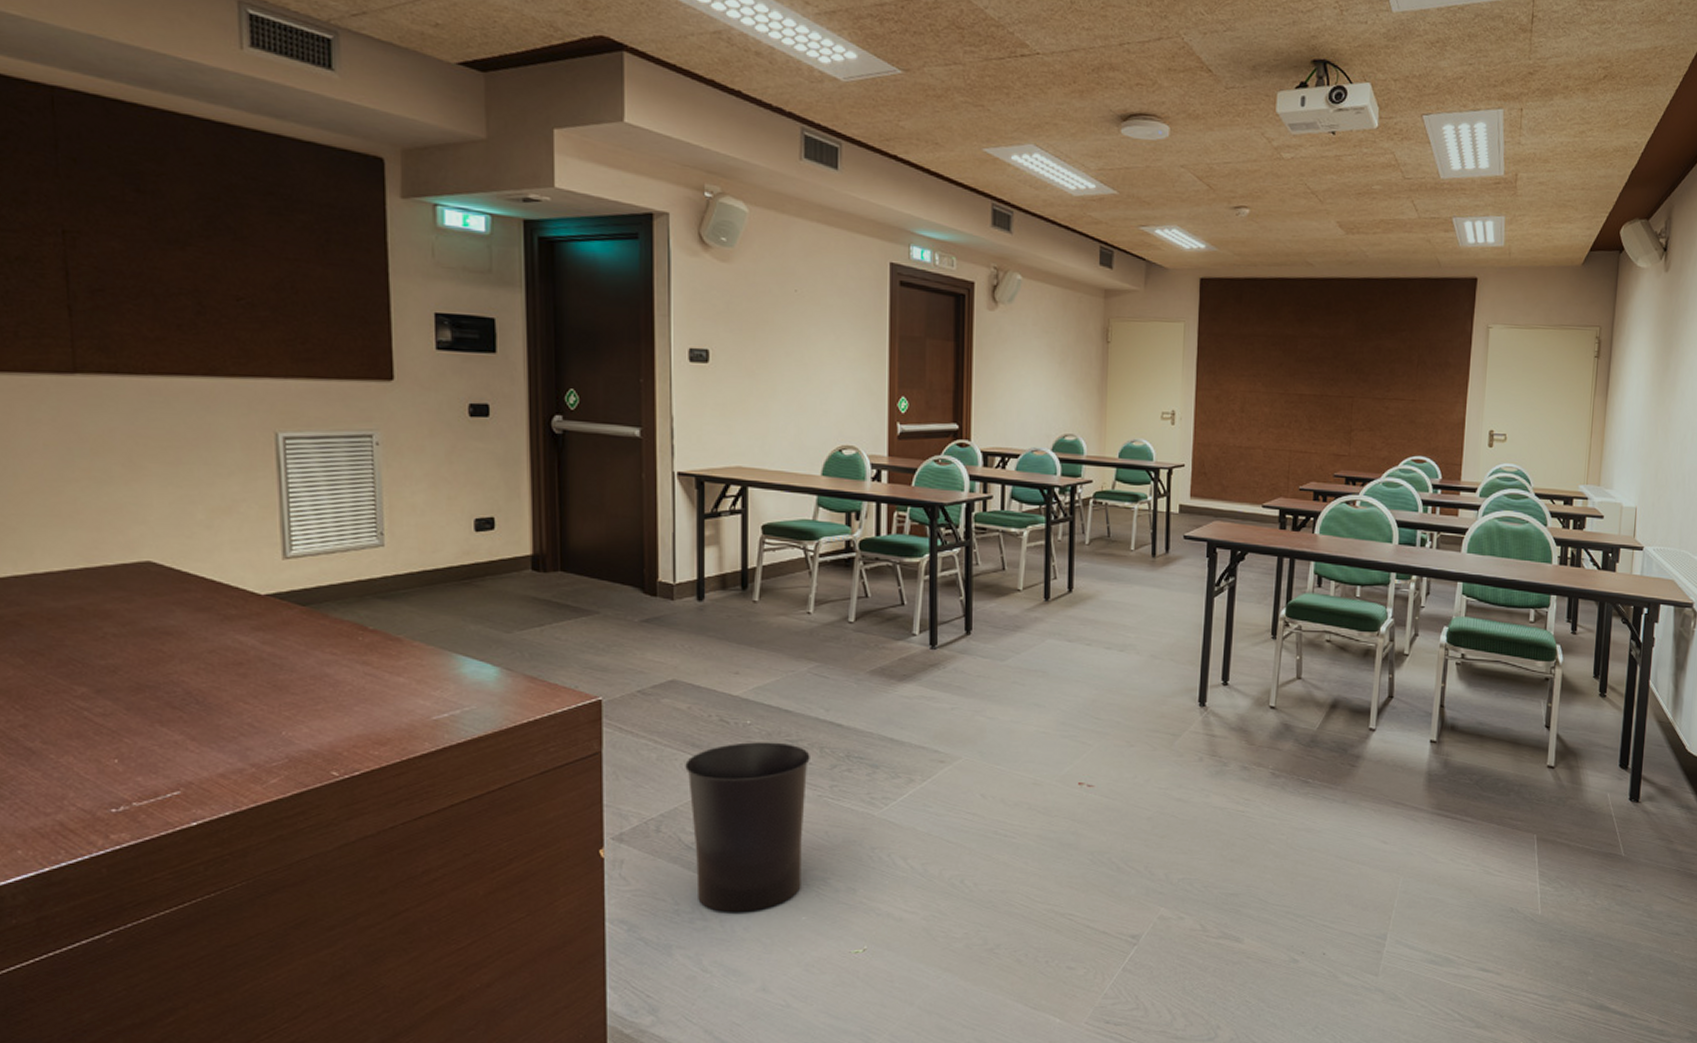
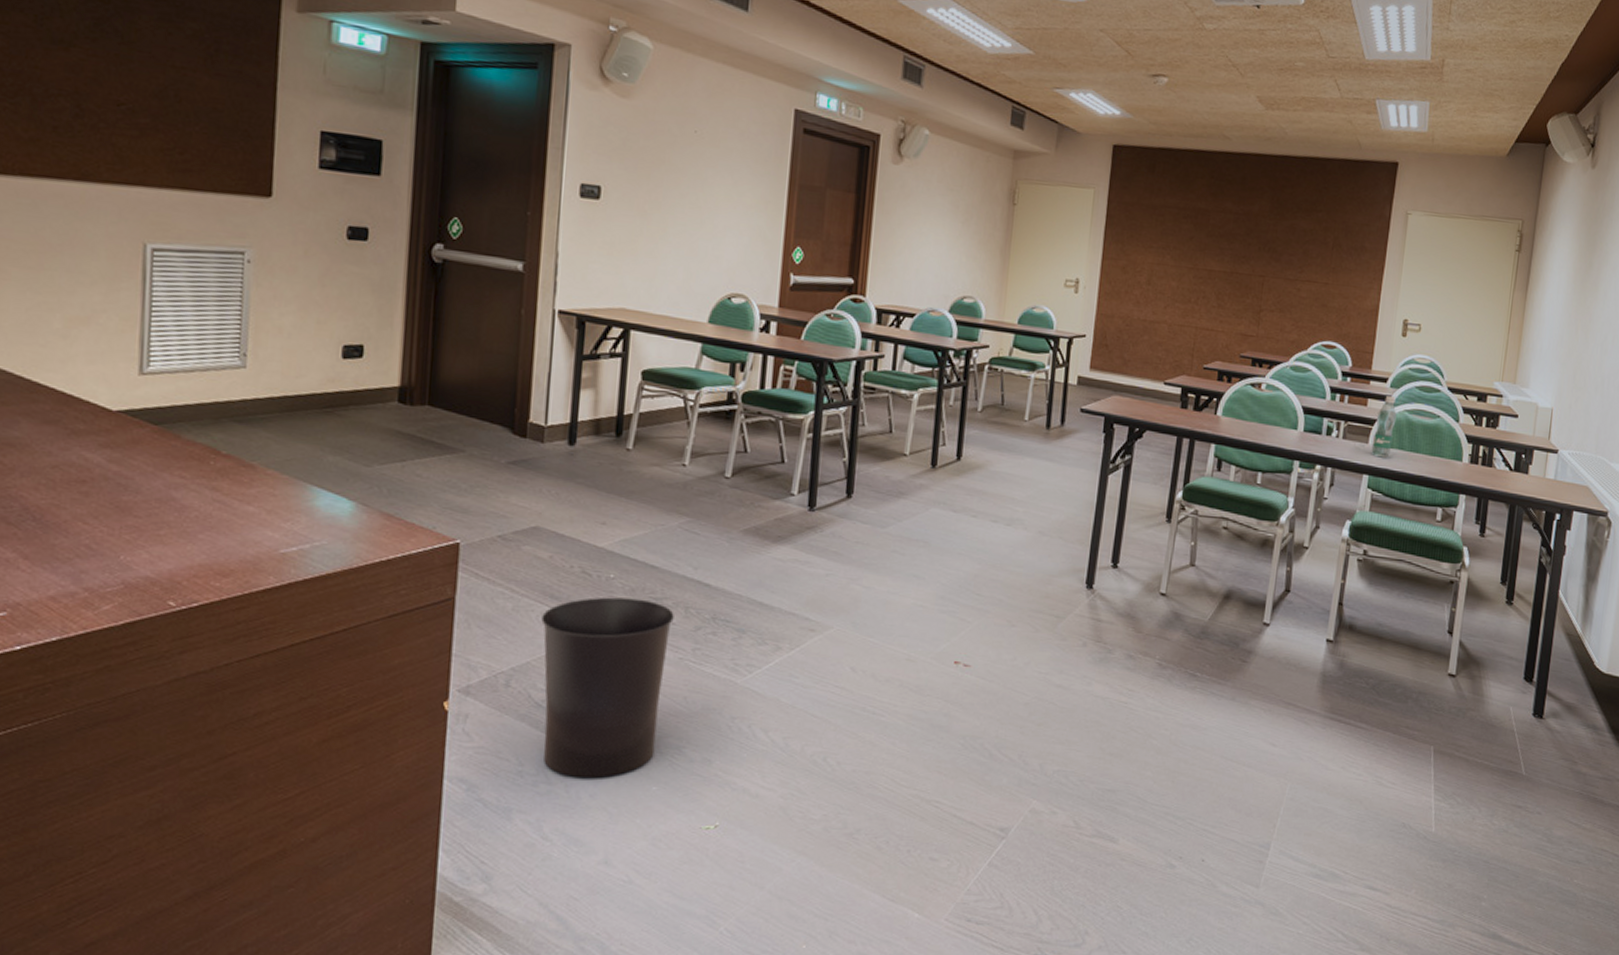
bottle: none [1464,505,1487,565] -> present [1371,396,1397,458]

